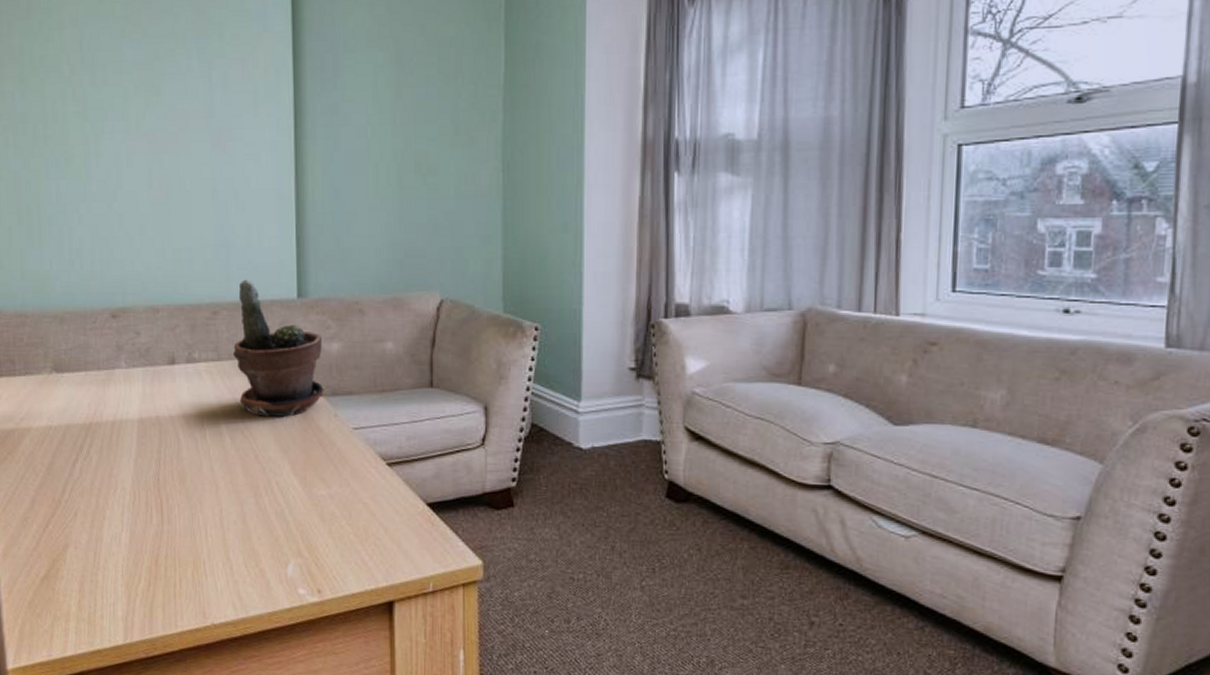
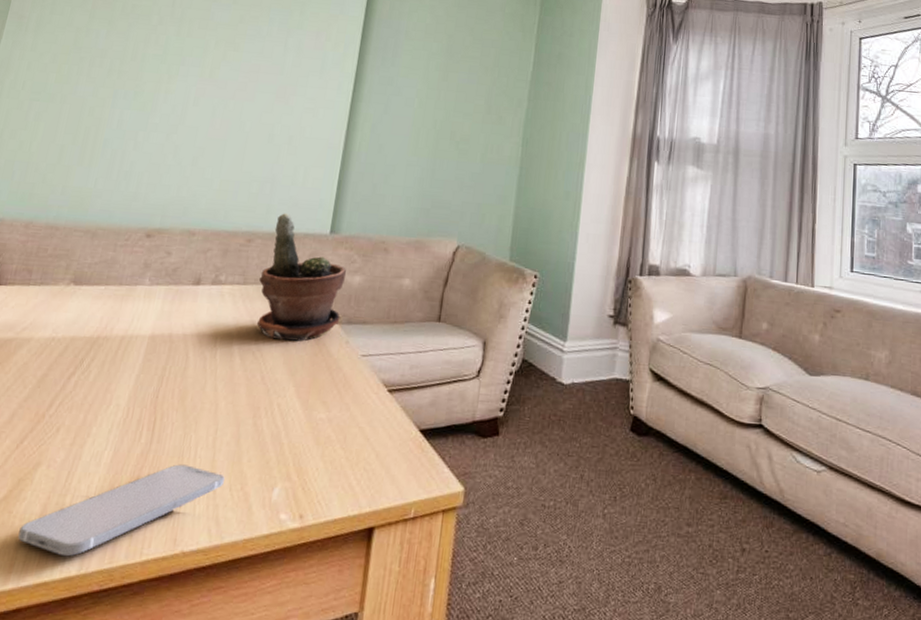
smartphone: none [65,543,238,628] -> present [18,464,225,557]

